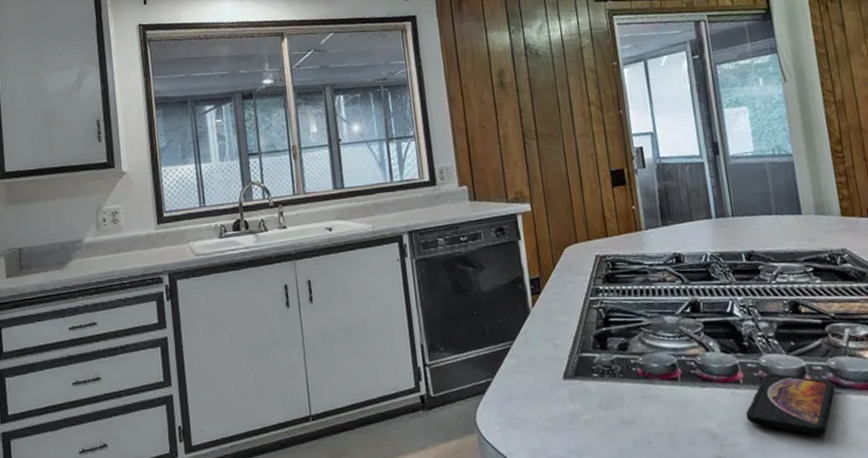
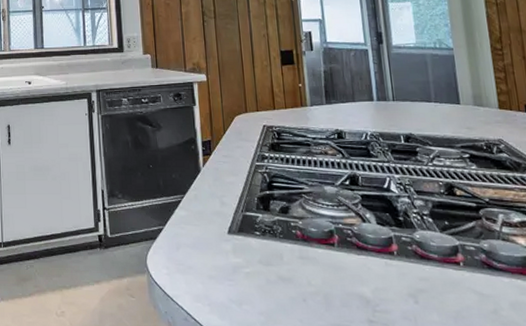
smartphone: present [746,373,834,435] -> none [399,249,486,312]

